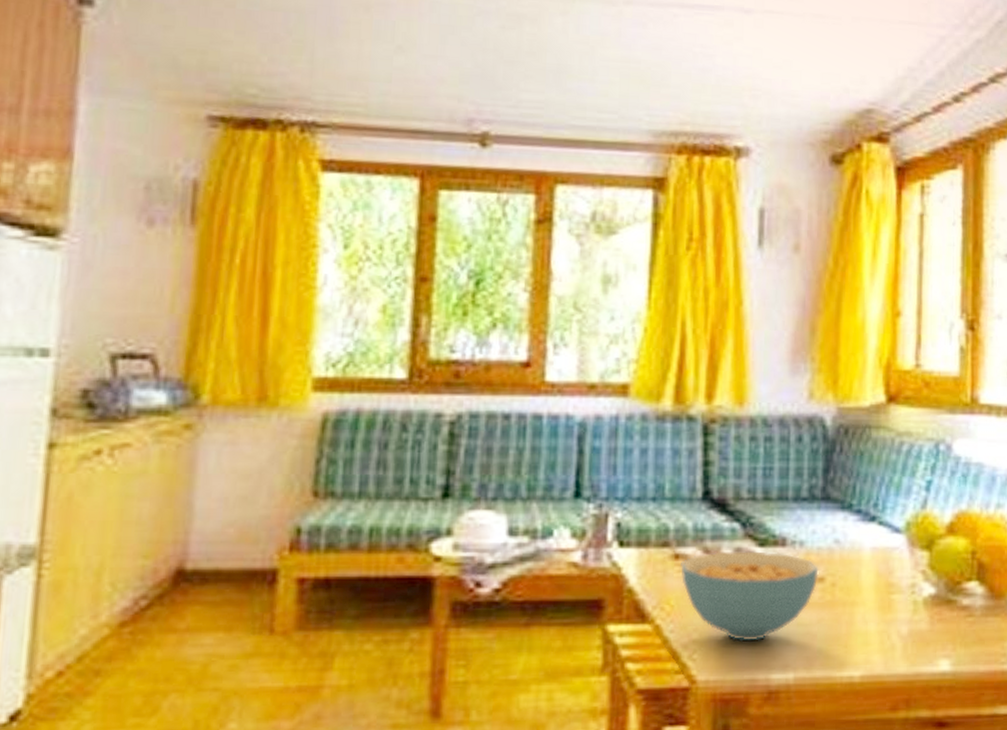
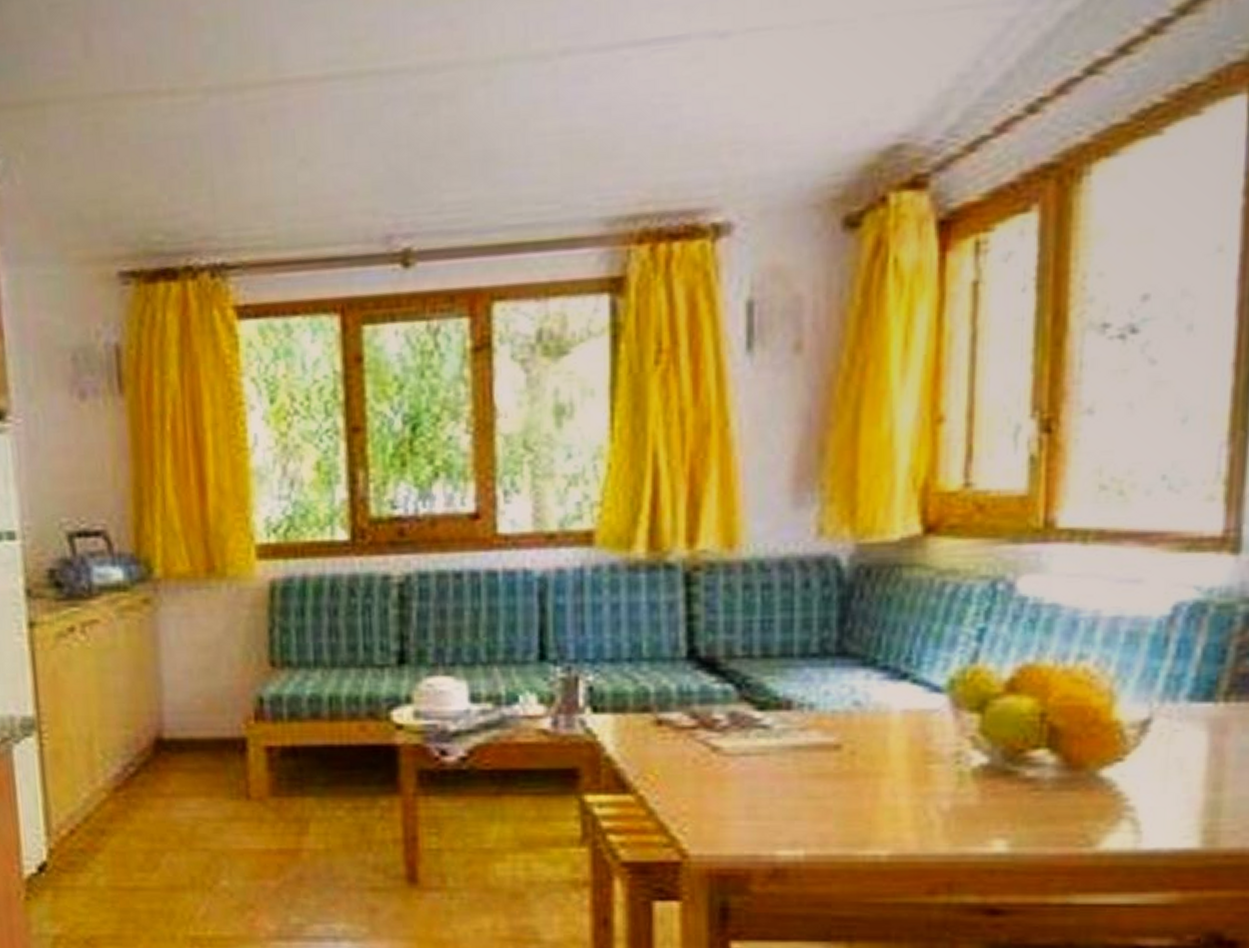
cereal bowl: present [681,551,819,642] -> none [665,716,834,815]

